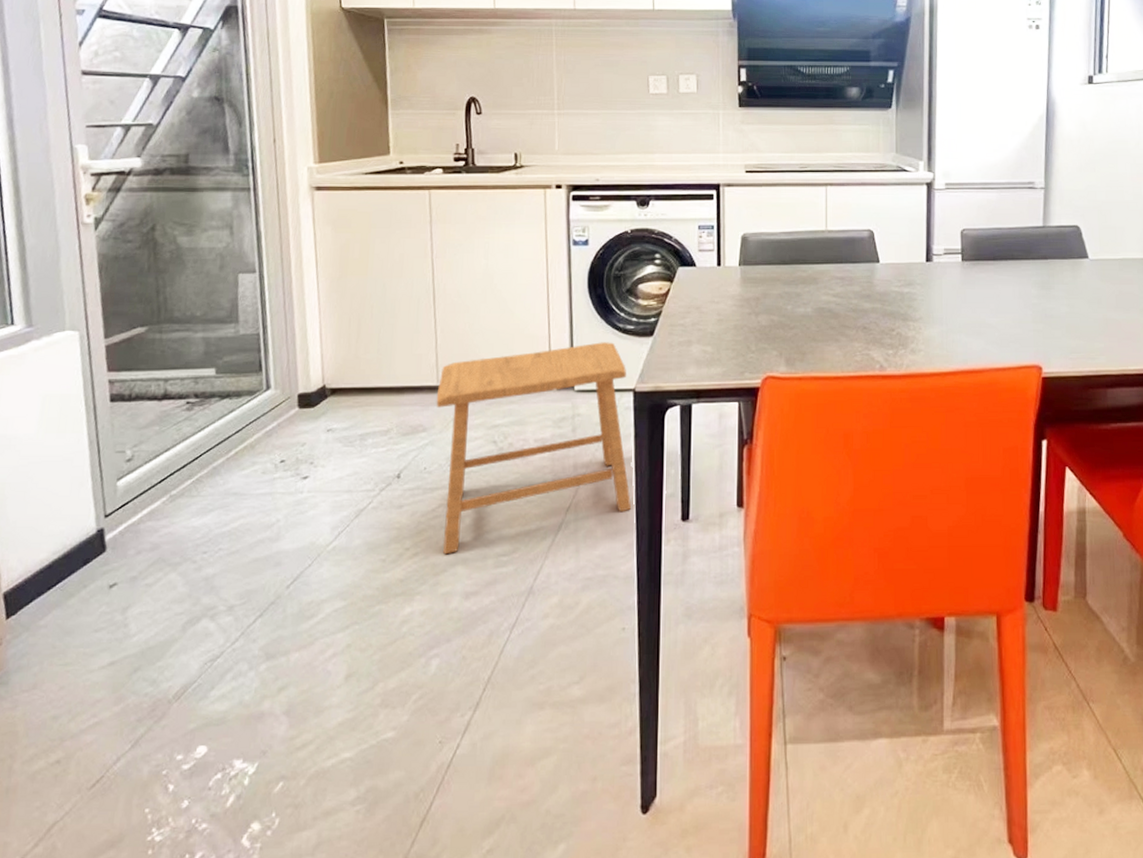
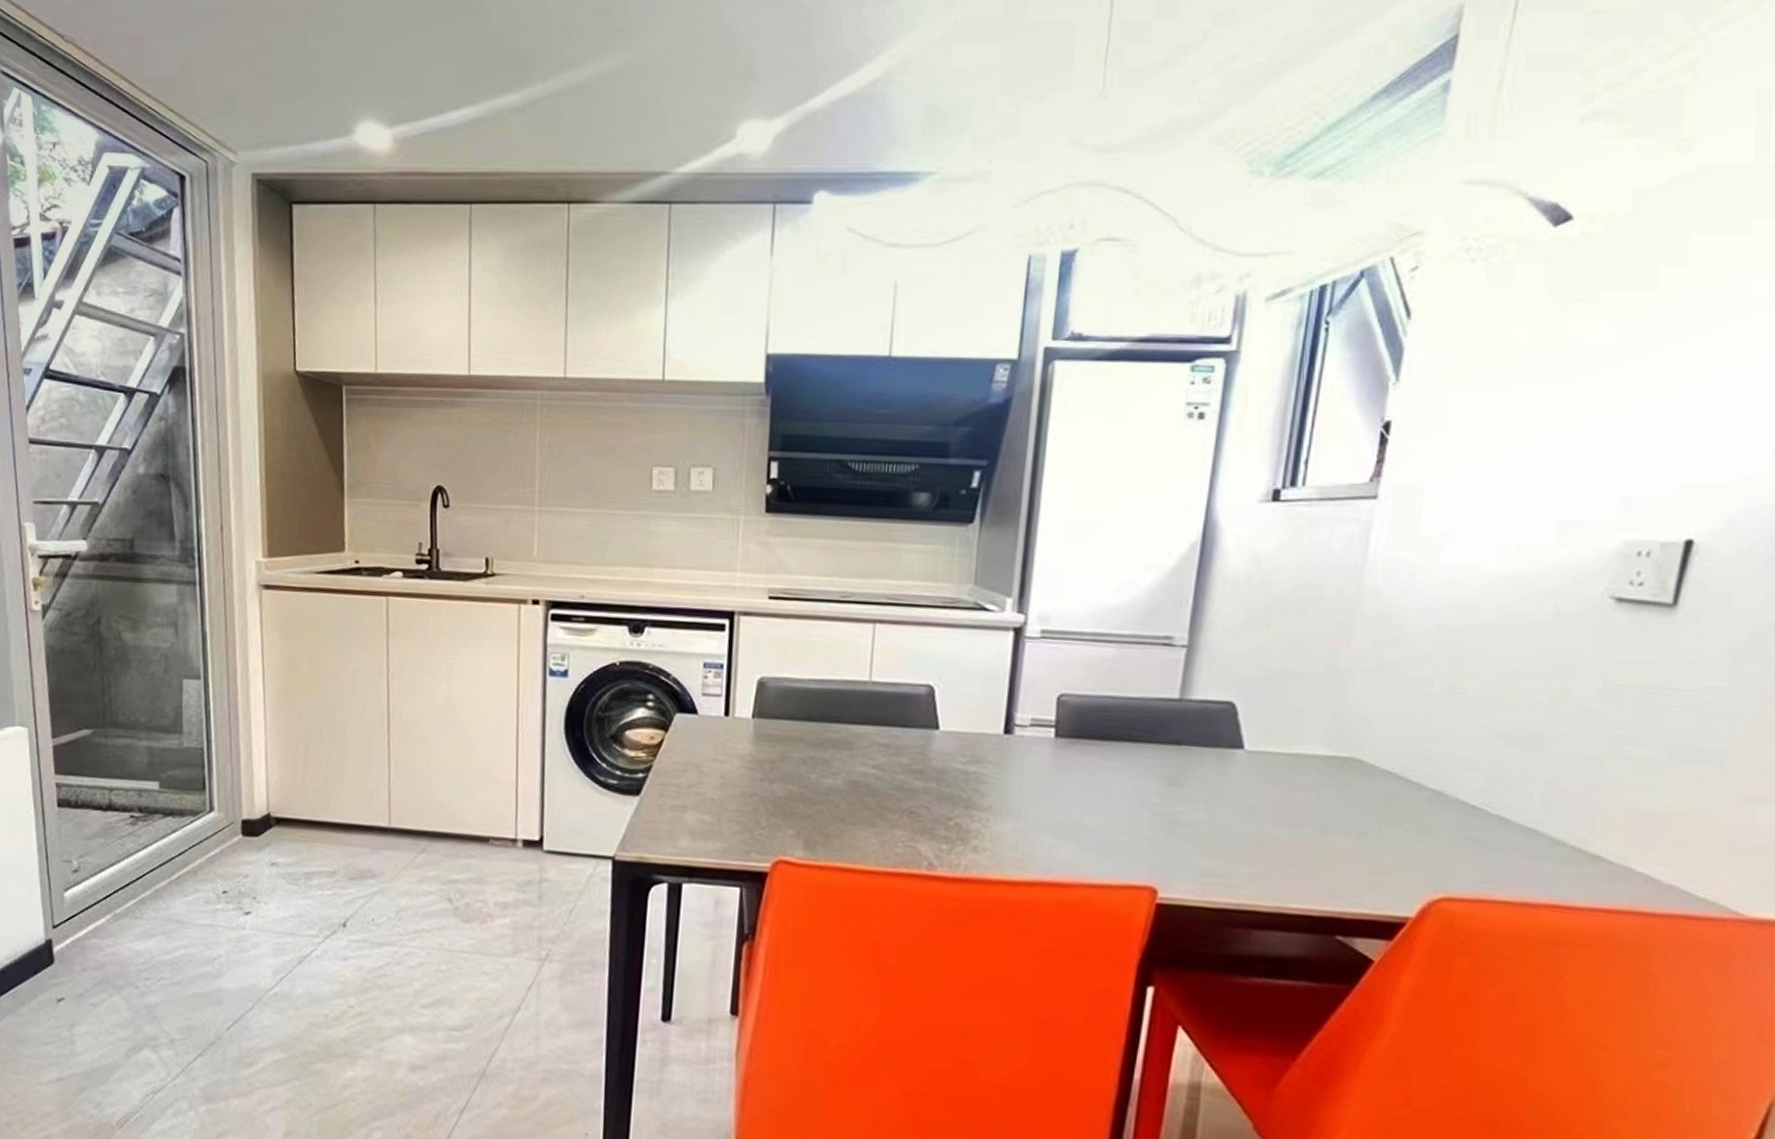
stool: present [436,342,632,555] -> none [387,796,605,1020]

